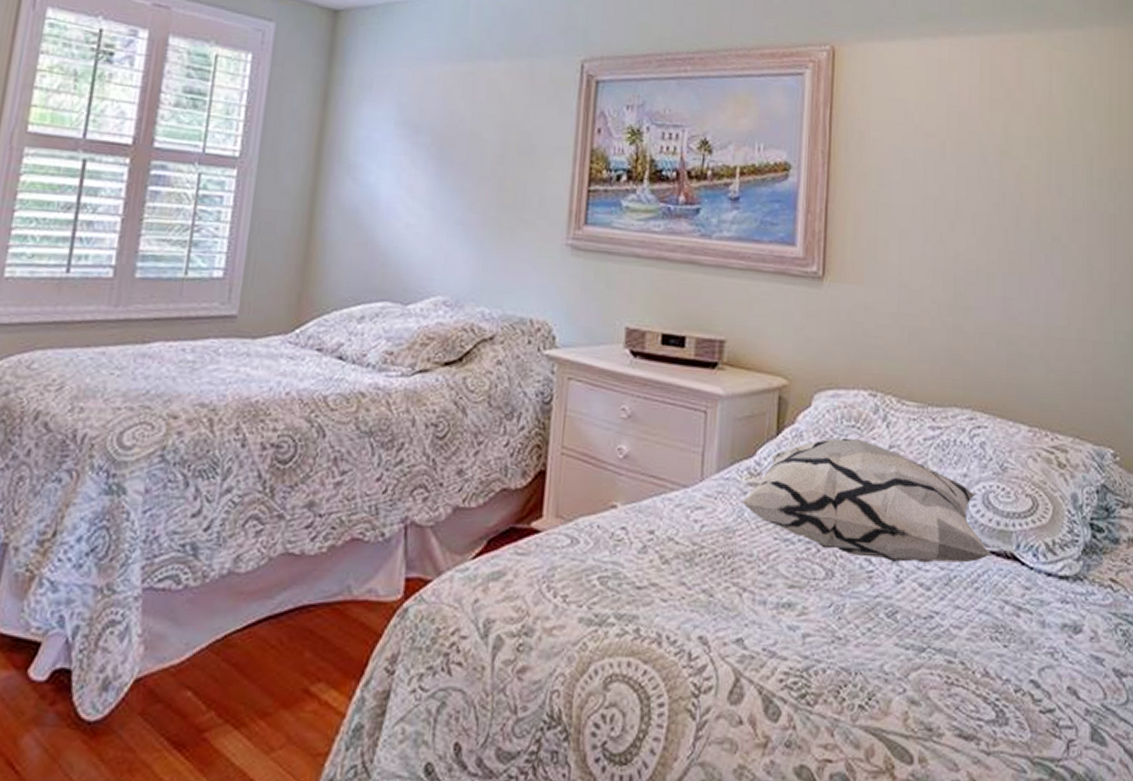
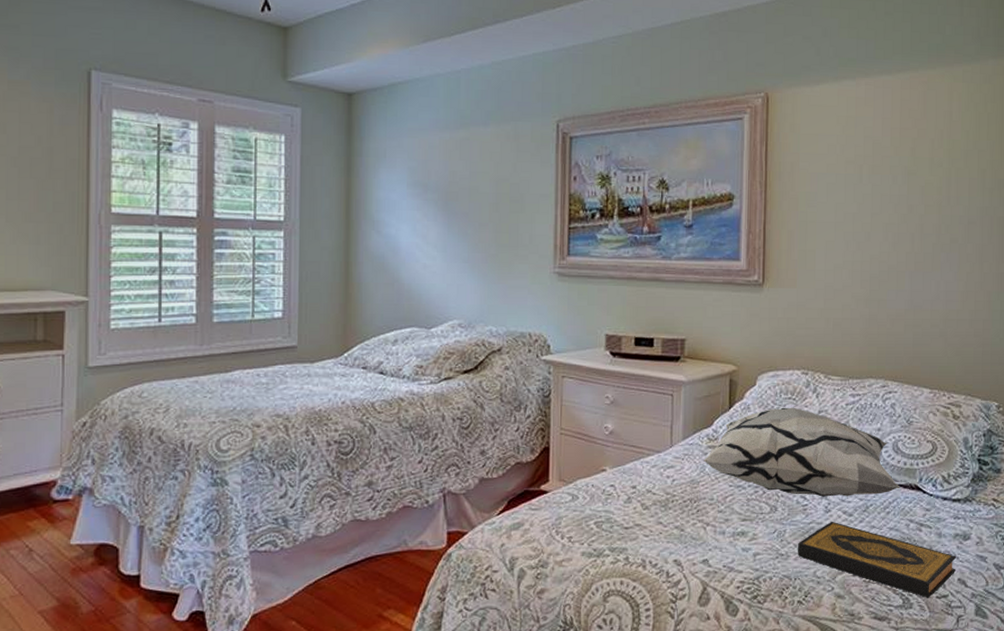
hardback book: none [859,597,1064,712] -> present [797,522,956,598]

